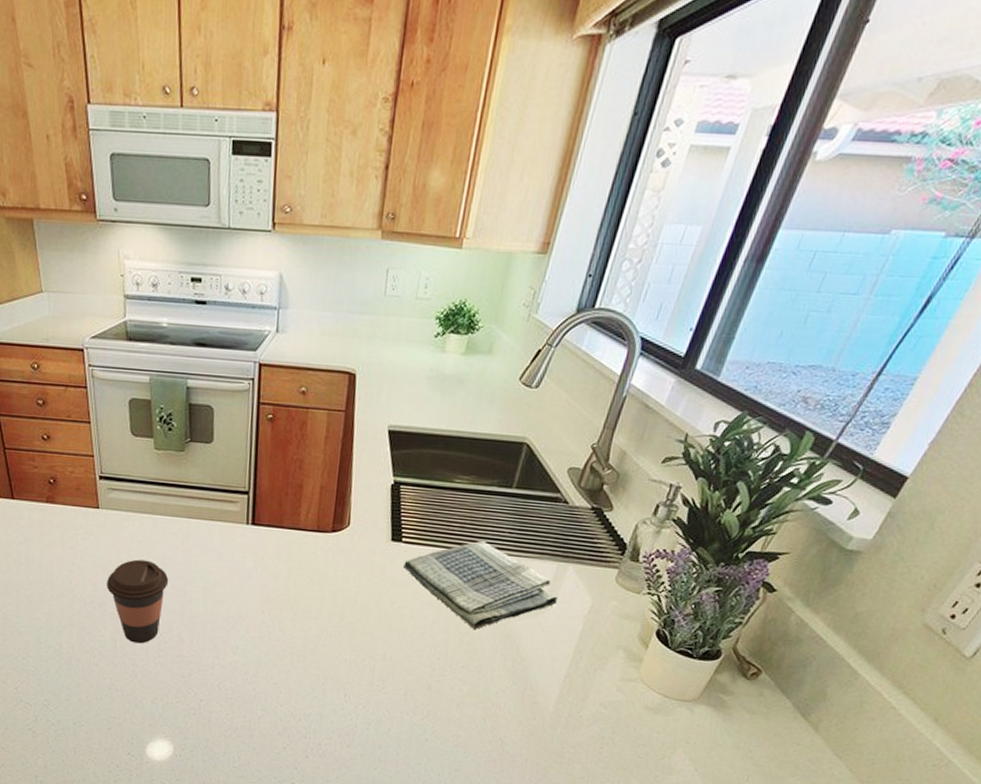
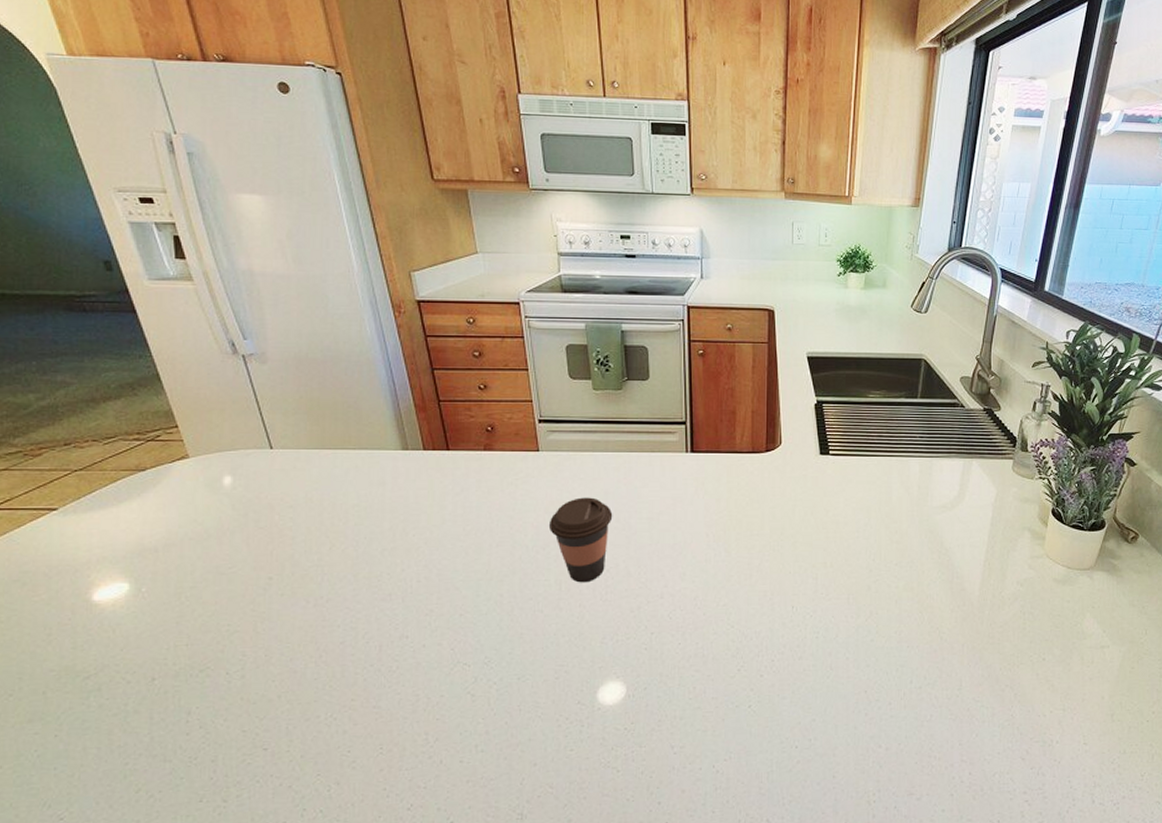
dish towel: present [403,541,558,630] -> none [833,447,968,528]

